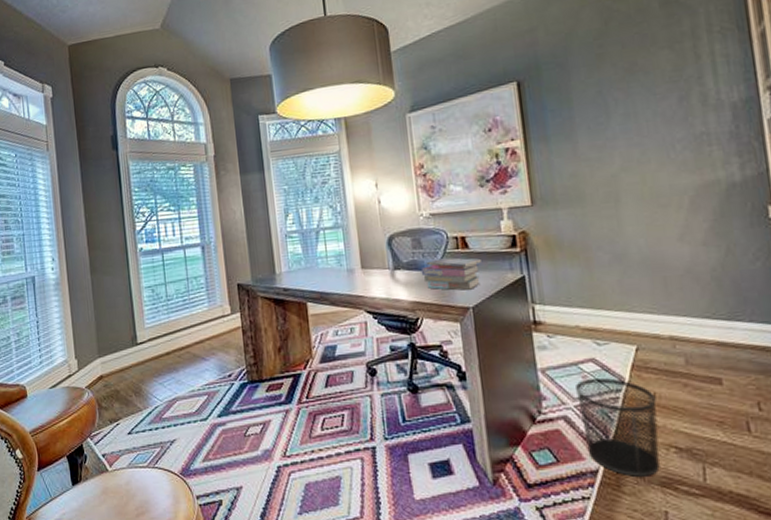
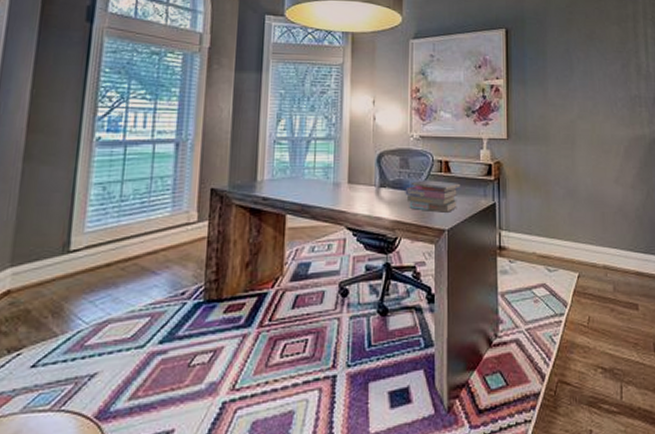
waste bin: present [576,377,660,477] -> none [528,302,590,398]

